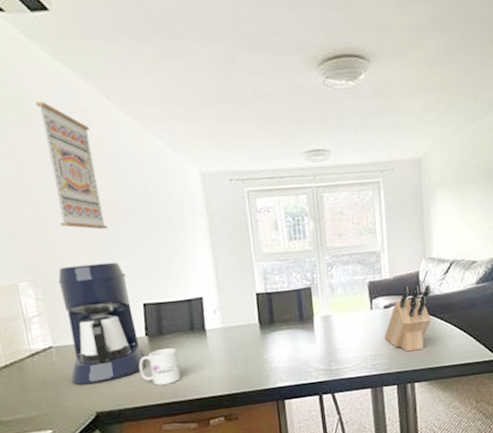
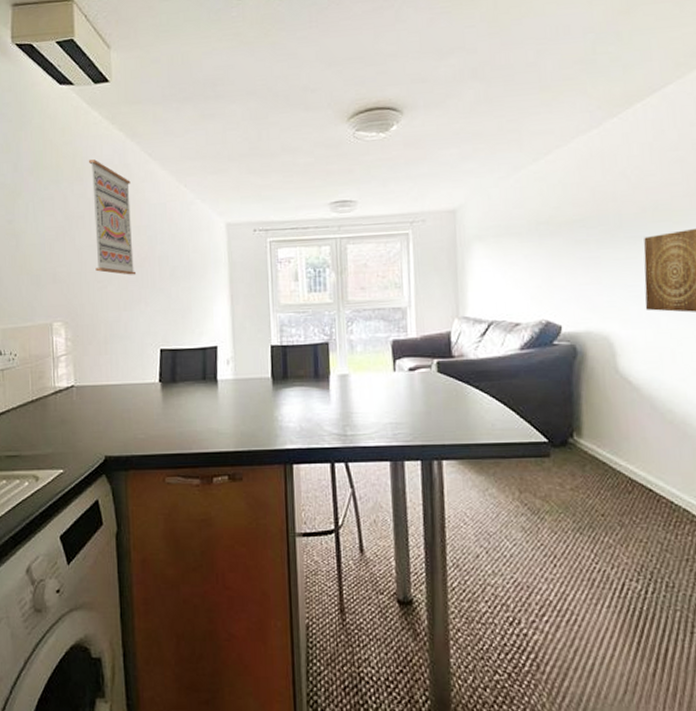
coffee maker: present [58,262,146,385] -> none [85,307,157,426]
mug: present [138,348,181,386] -> none [150,397,189,434]
knife block: present [384,284,431,352] -> none [407,347,465,423]

